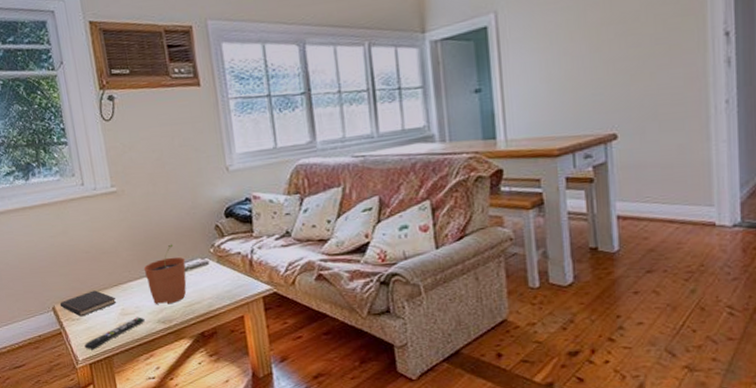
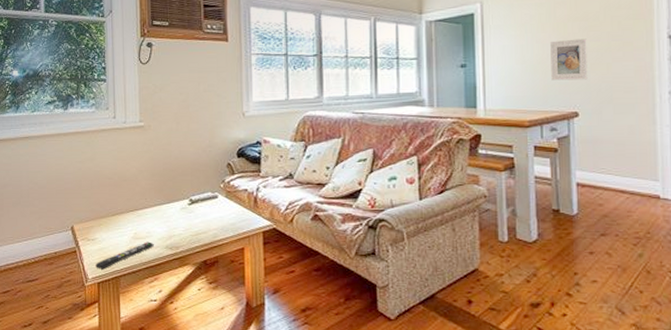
hardcover book: present [59,290,117,317] -> none [78,214,131,238]
plant pot: present [143,244,187,305] -> none [159,177,197,232]
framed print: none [581,45,627,99] -> present [550,38,588,81]

